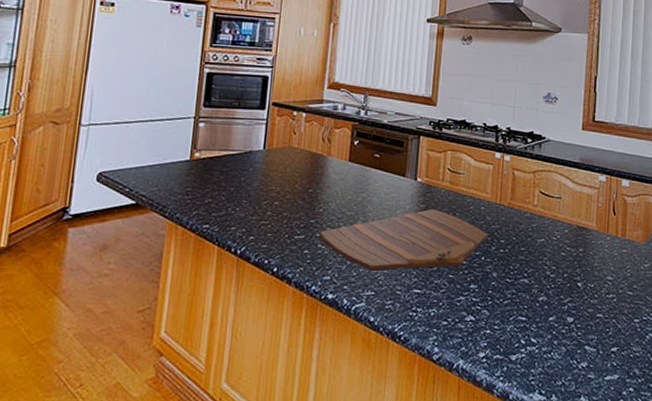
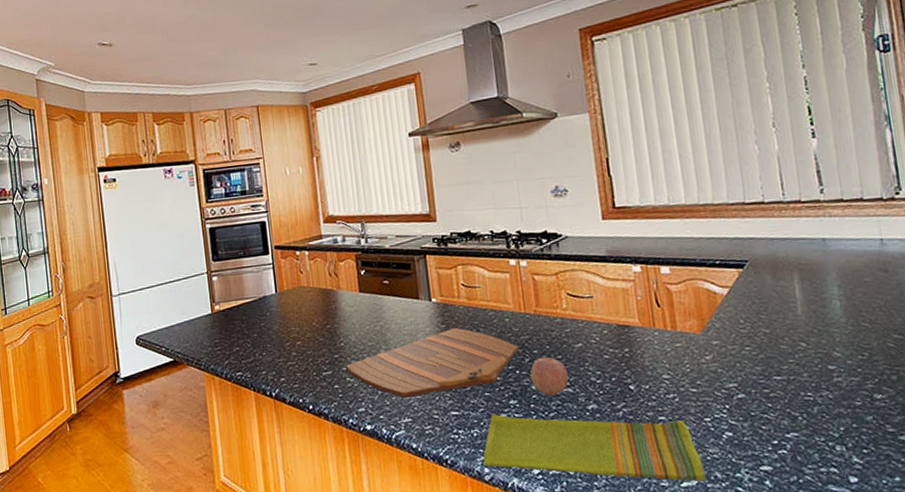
dish towel: none [434,296,627,376] -> present [482,414,706,482]
fruit: none [493,247,528,285] -> present [530,357,569,396]

